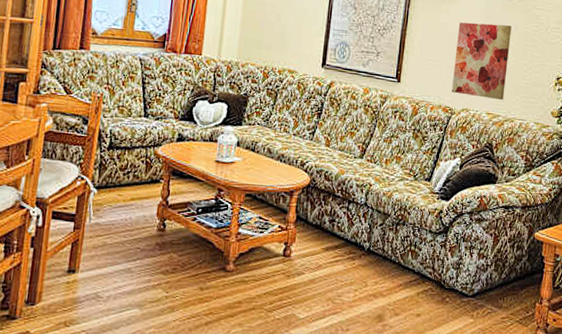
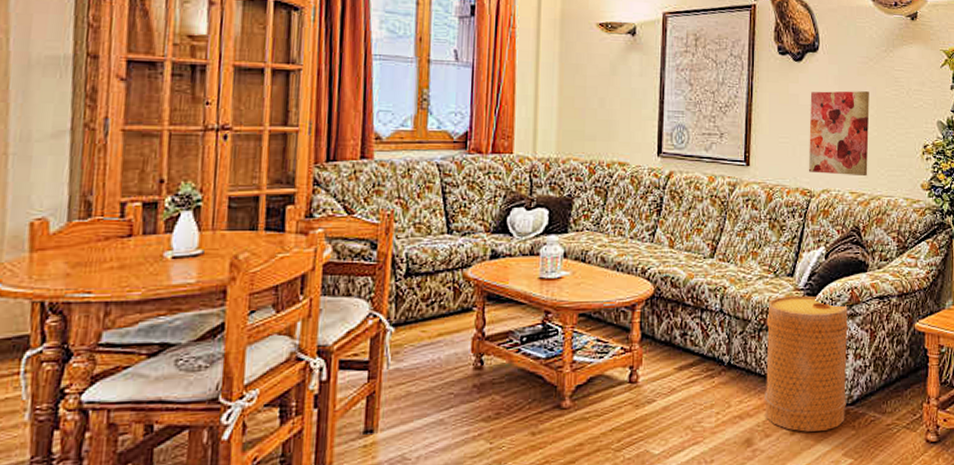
basket: none [396,197,476,316] -> present [765,295,849,432]

